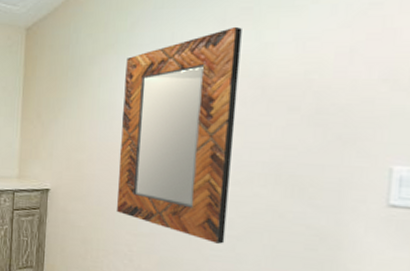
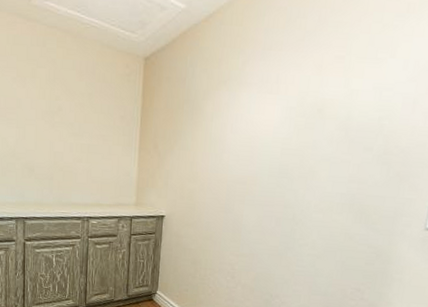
home mirror: present [117,26,242,244] -> none [223,72,335,261]

